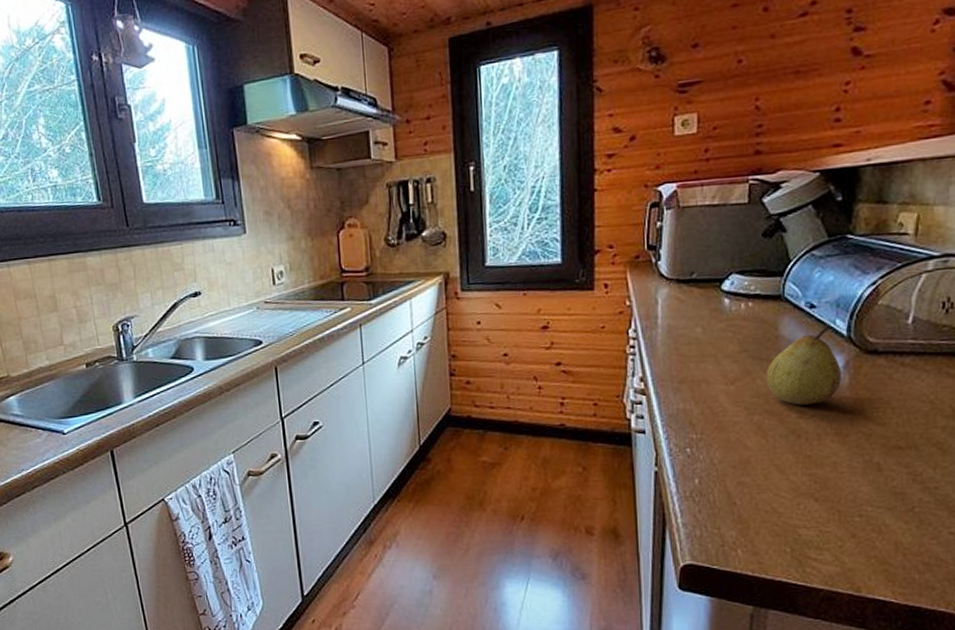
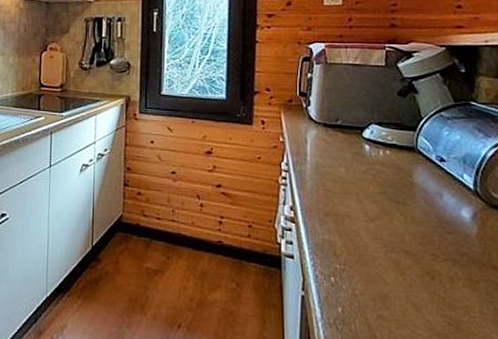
fruit: present [766,325,842,405] -> none [402,178,471,249]

